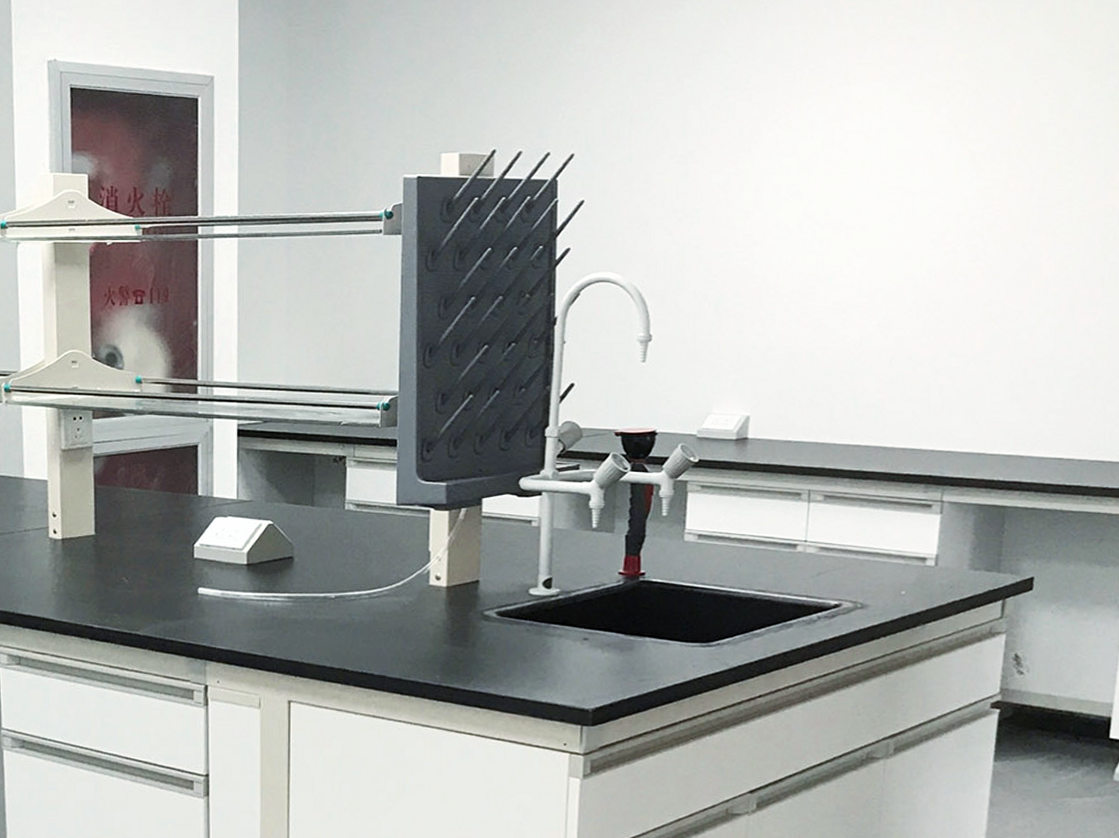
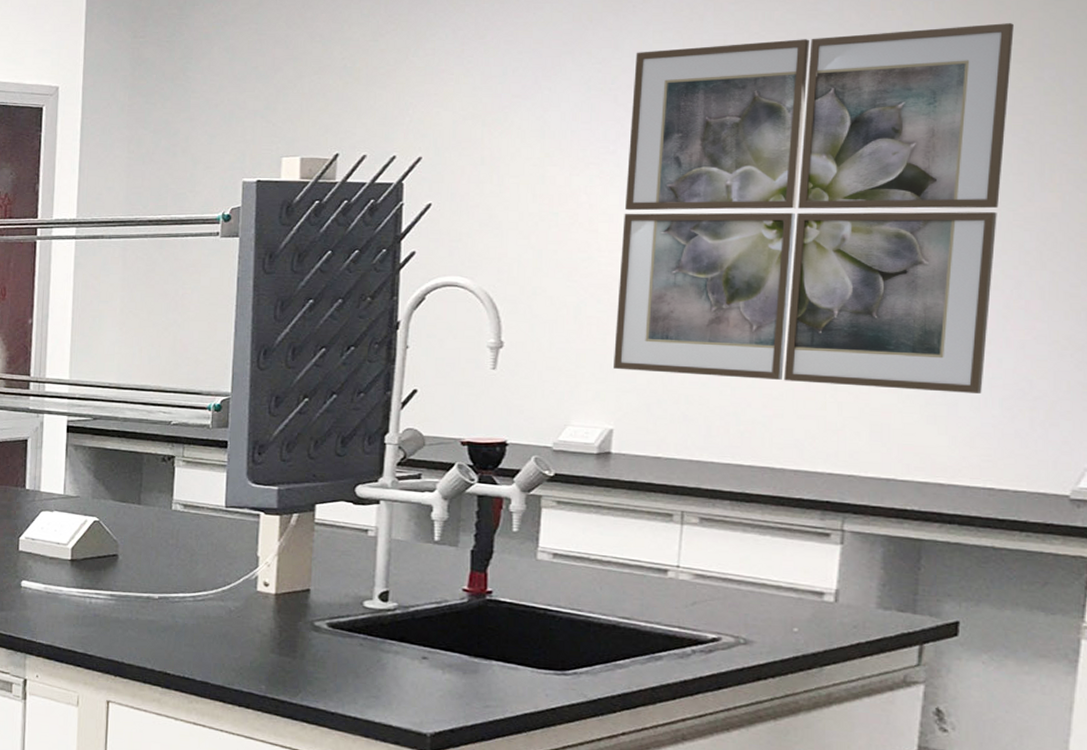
wall art: none [750,32,1086,374] -> present [614,23,1014,394]

